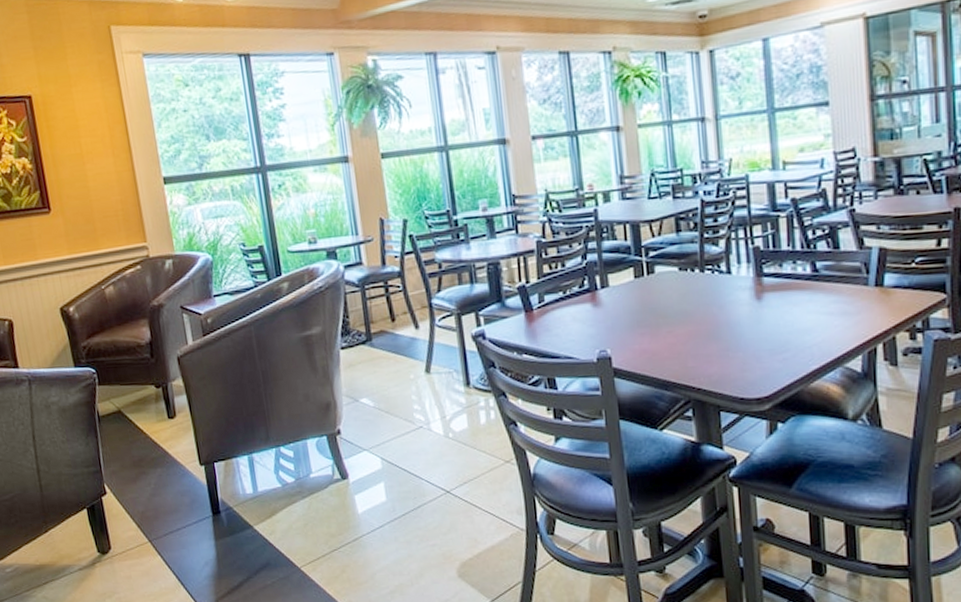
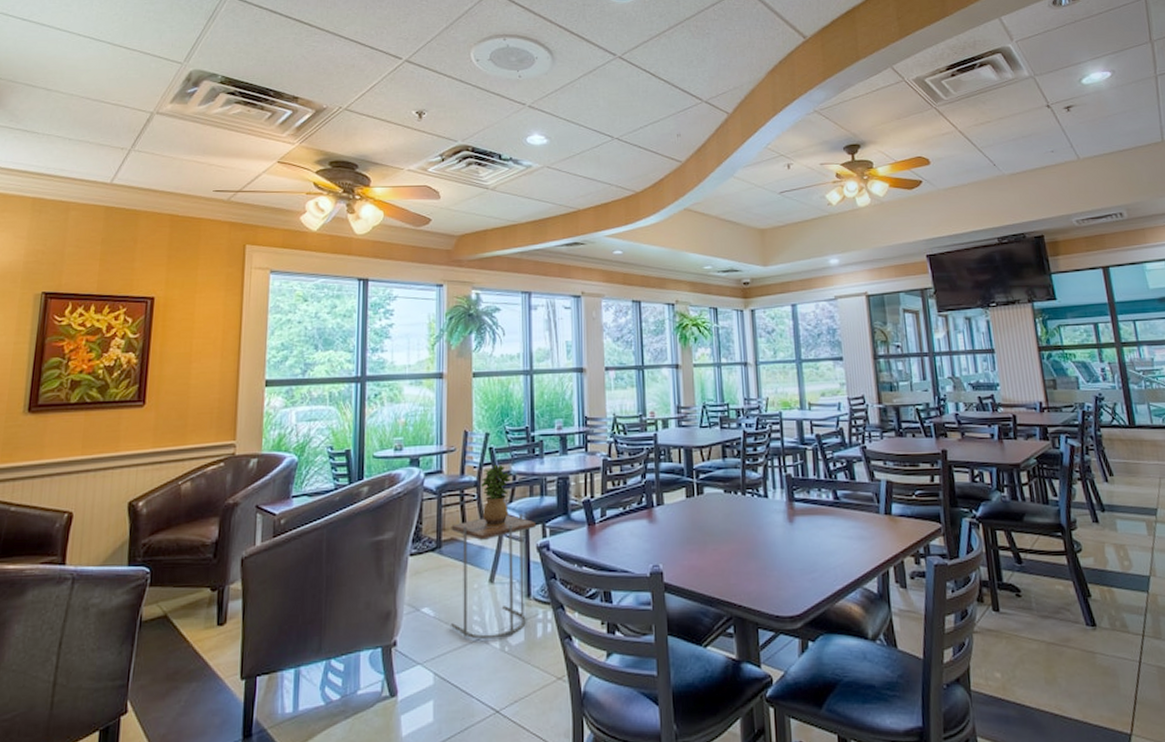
side table: none [379,303,469,427] -> present [451,514,537,639]
potted plant: none [405,252,438,319] -> present [481,464,511,528]

